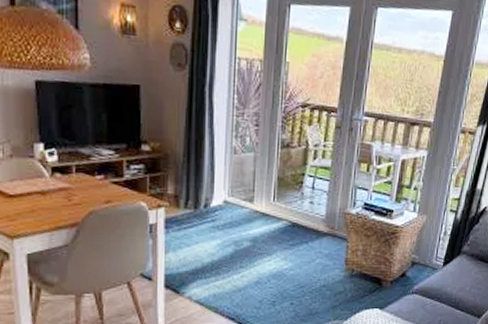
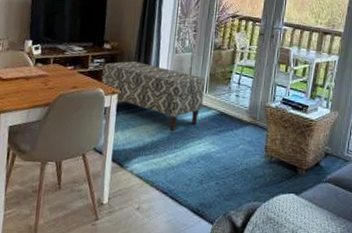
bench: none [142,165,273,249] -> present [101,60,205,132]

